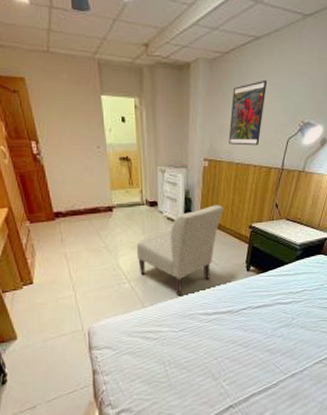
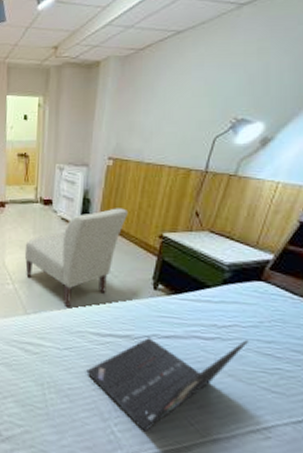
laptop: none [199,299,314,382] -> present [86,338,249,433]
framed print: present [229,79,268,146] -> none [139,74,190,145]

